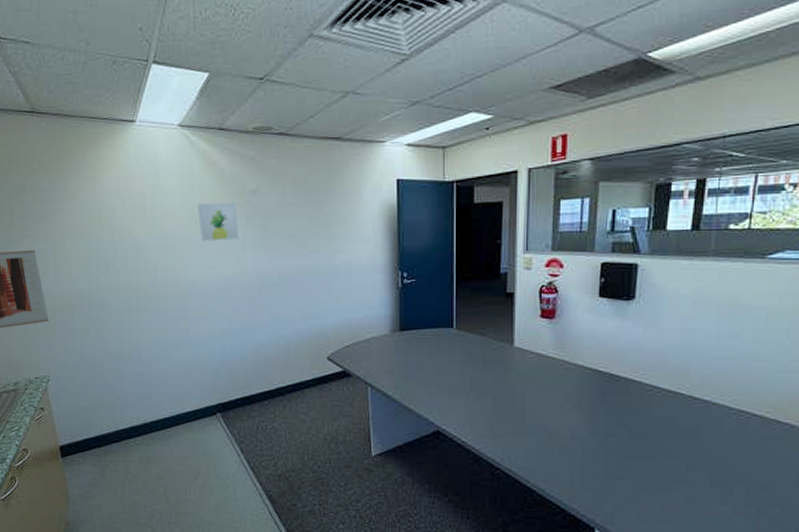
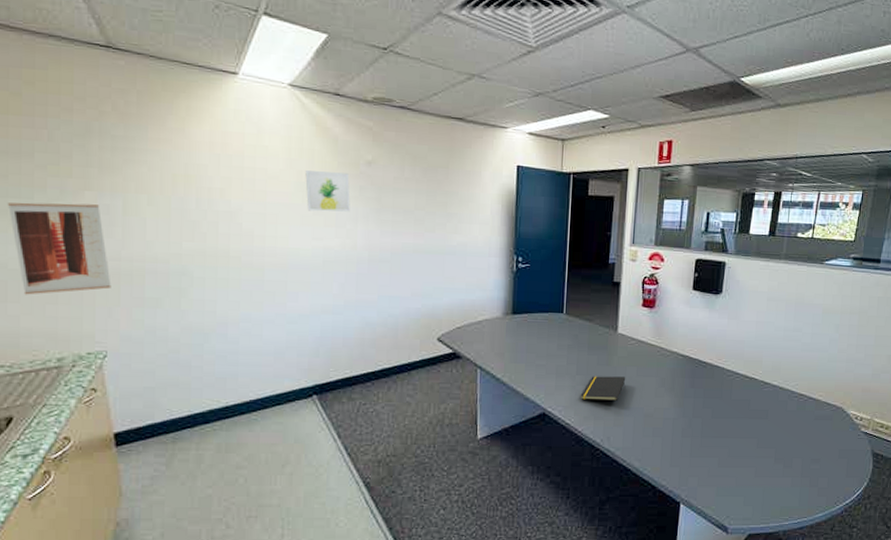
notepad: none [476,392,526,418] -> present [580,376,626,400]

